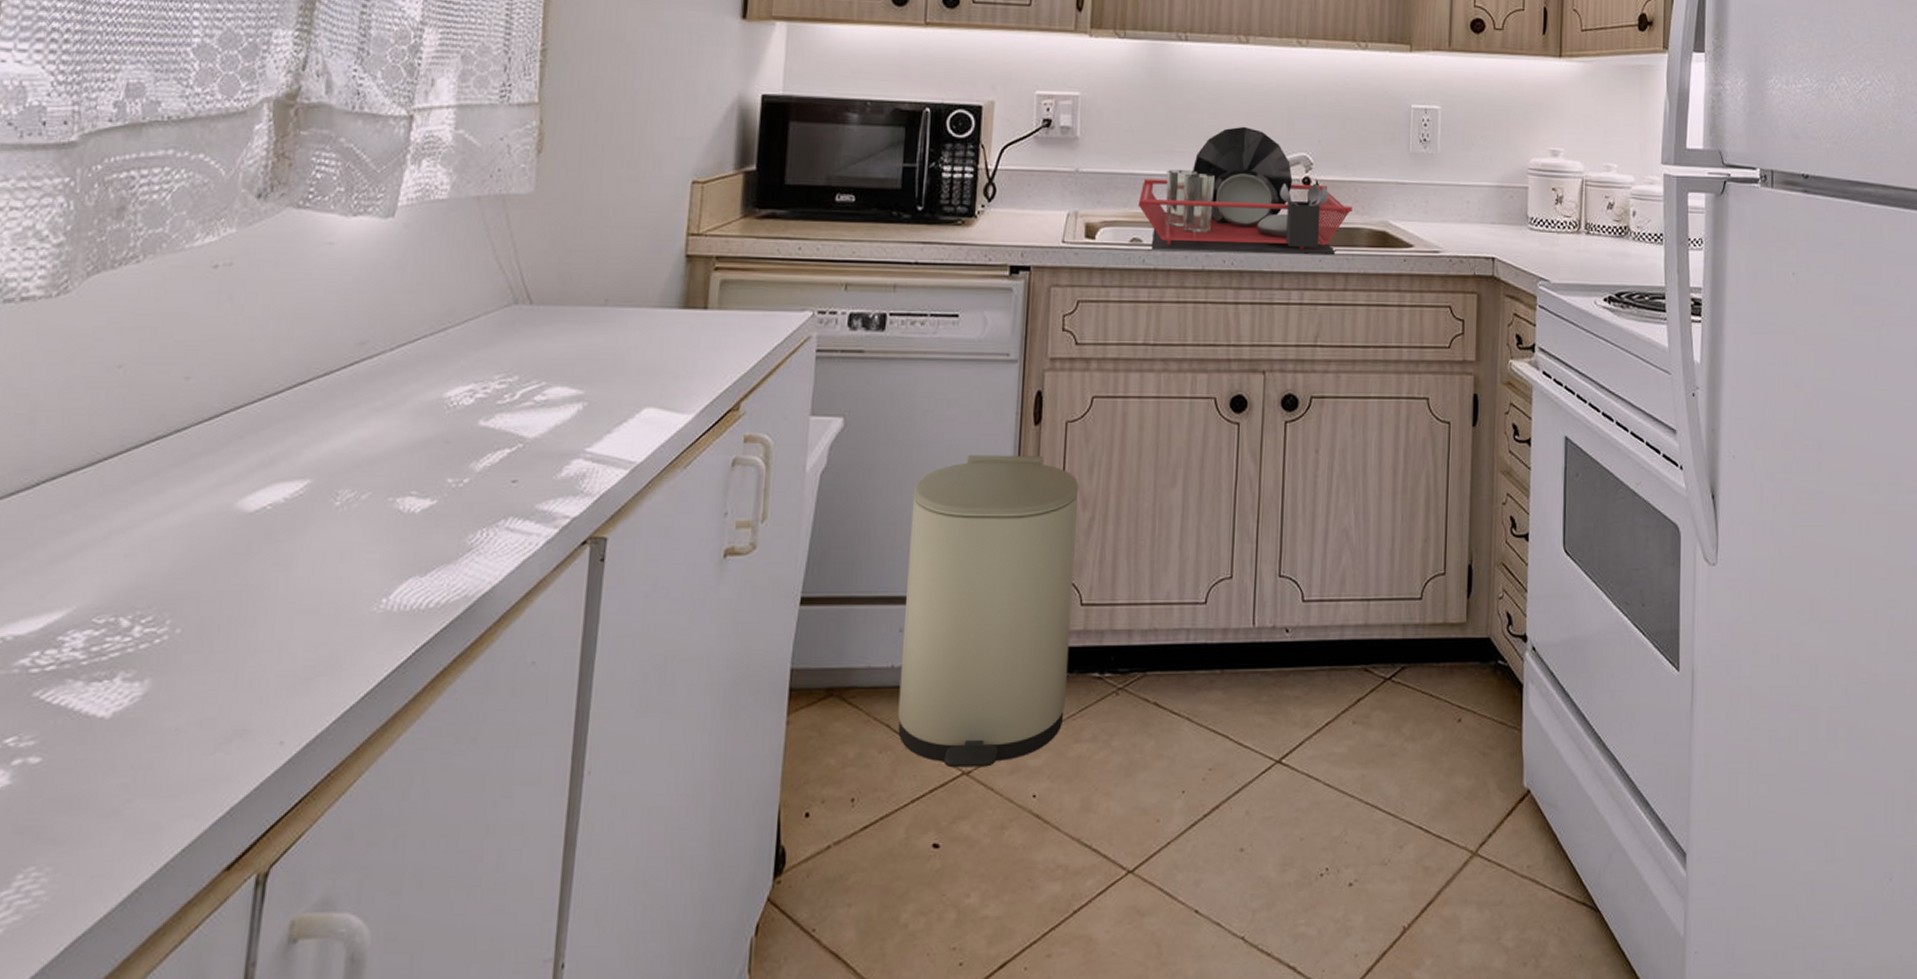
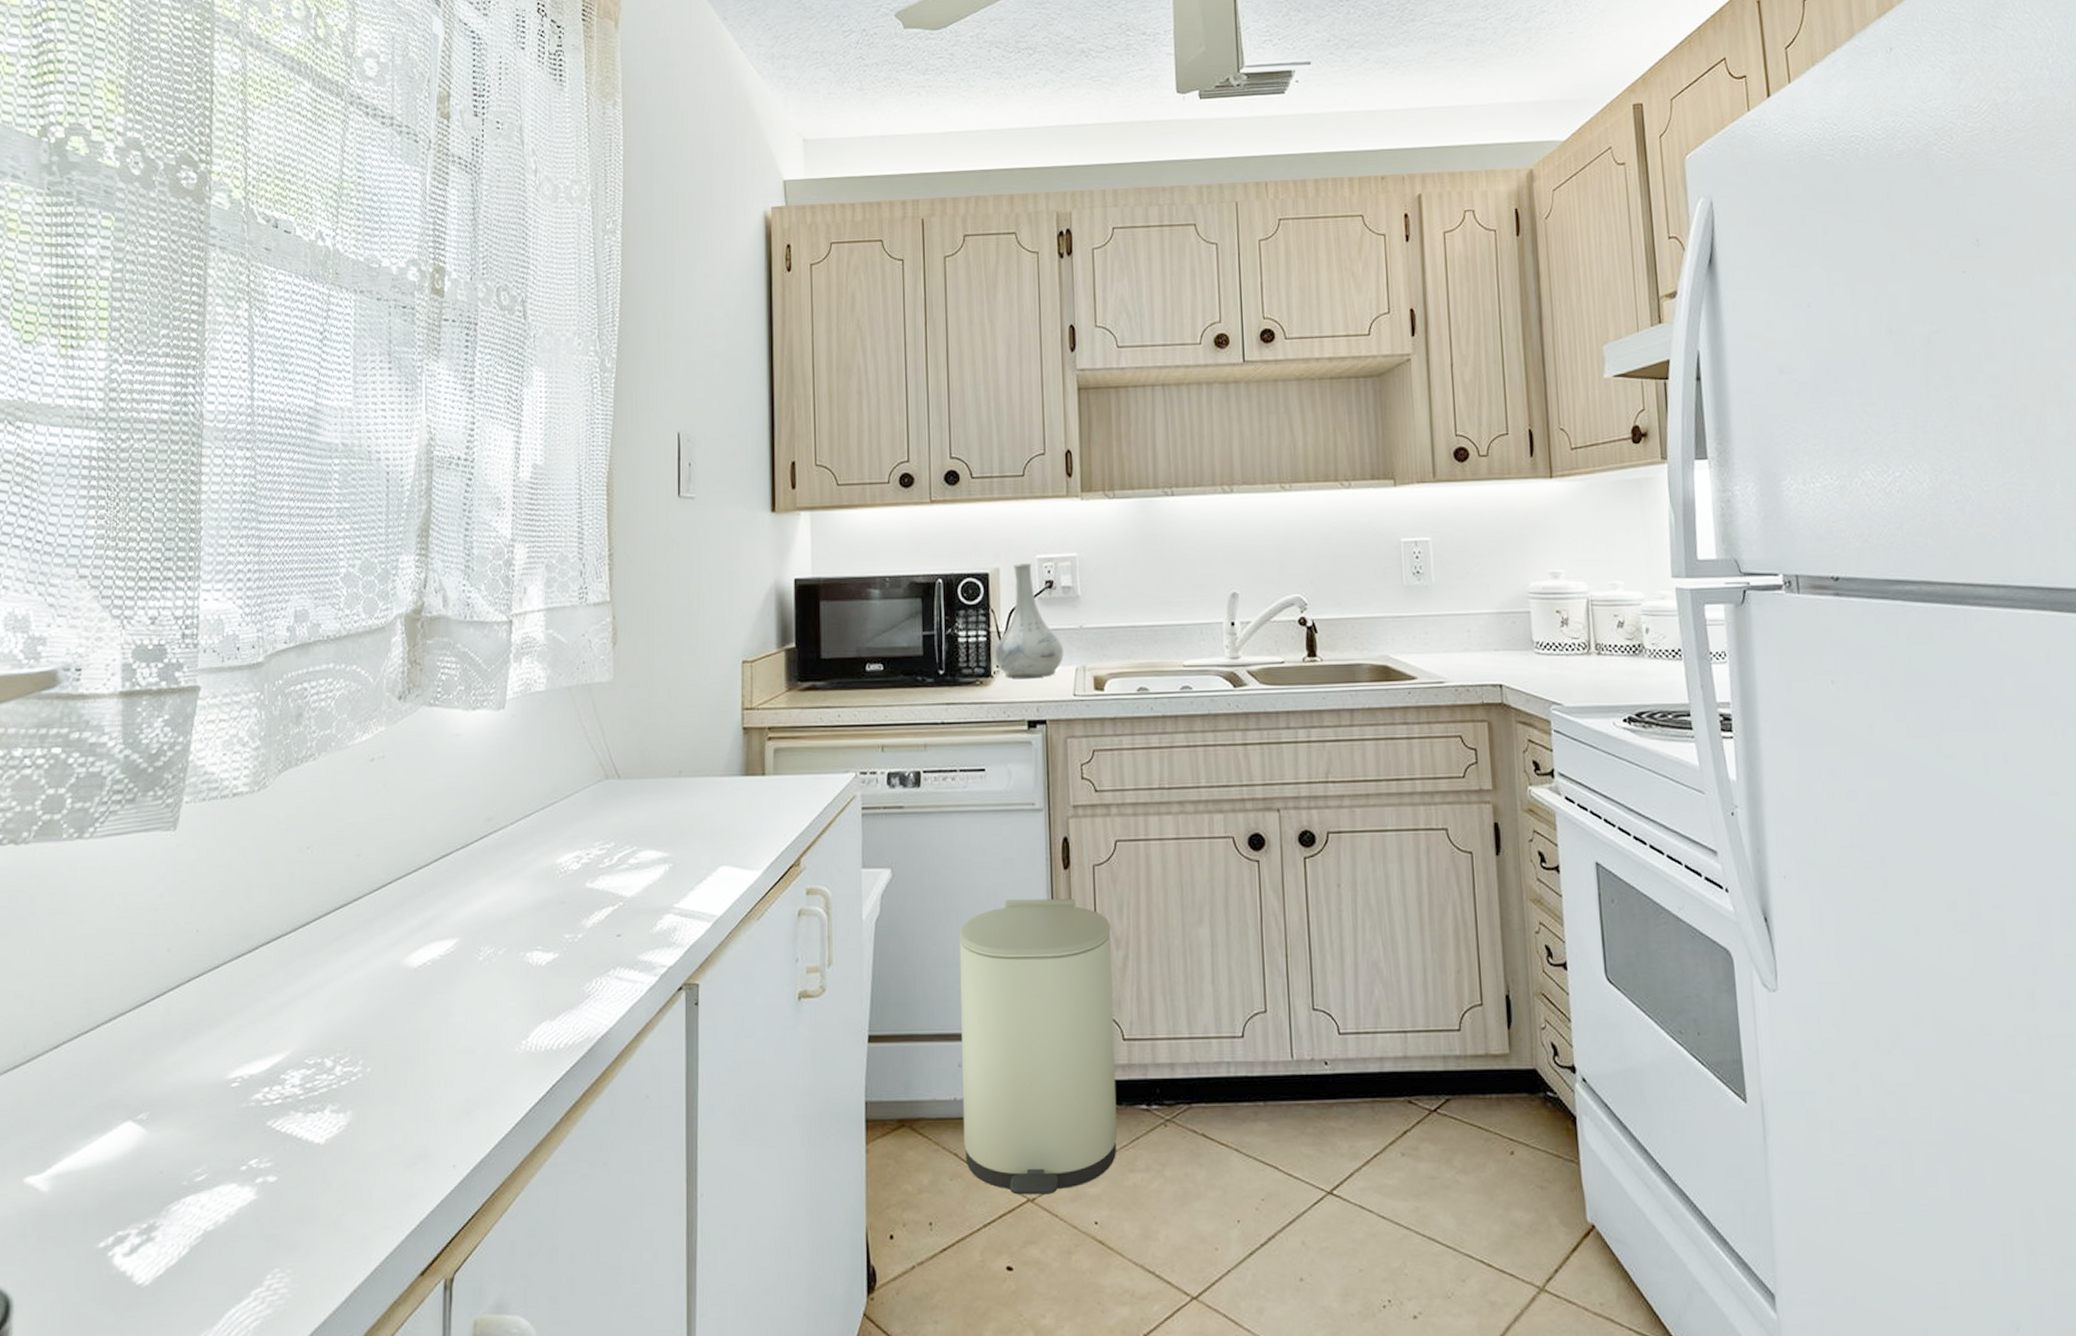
vase: none [980,98,1056,222] -> present [994,563,1064,679]
dish rack: present [1137,126,1353,256] -> none [1141,573,1351,699]

